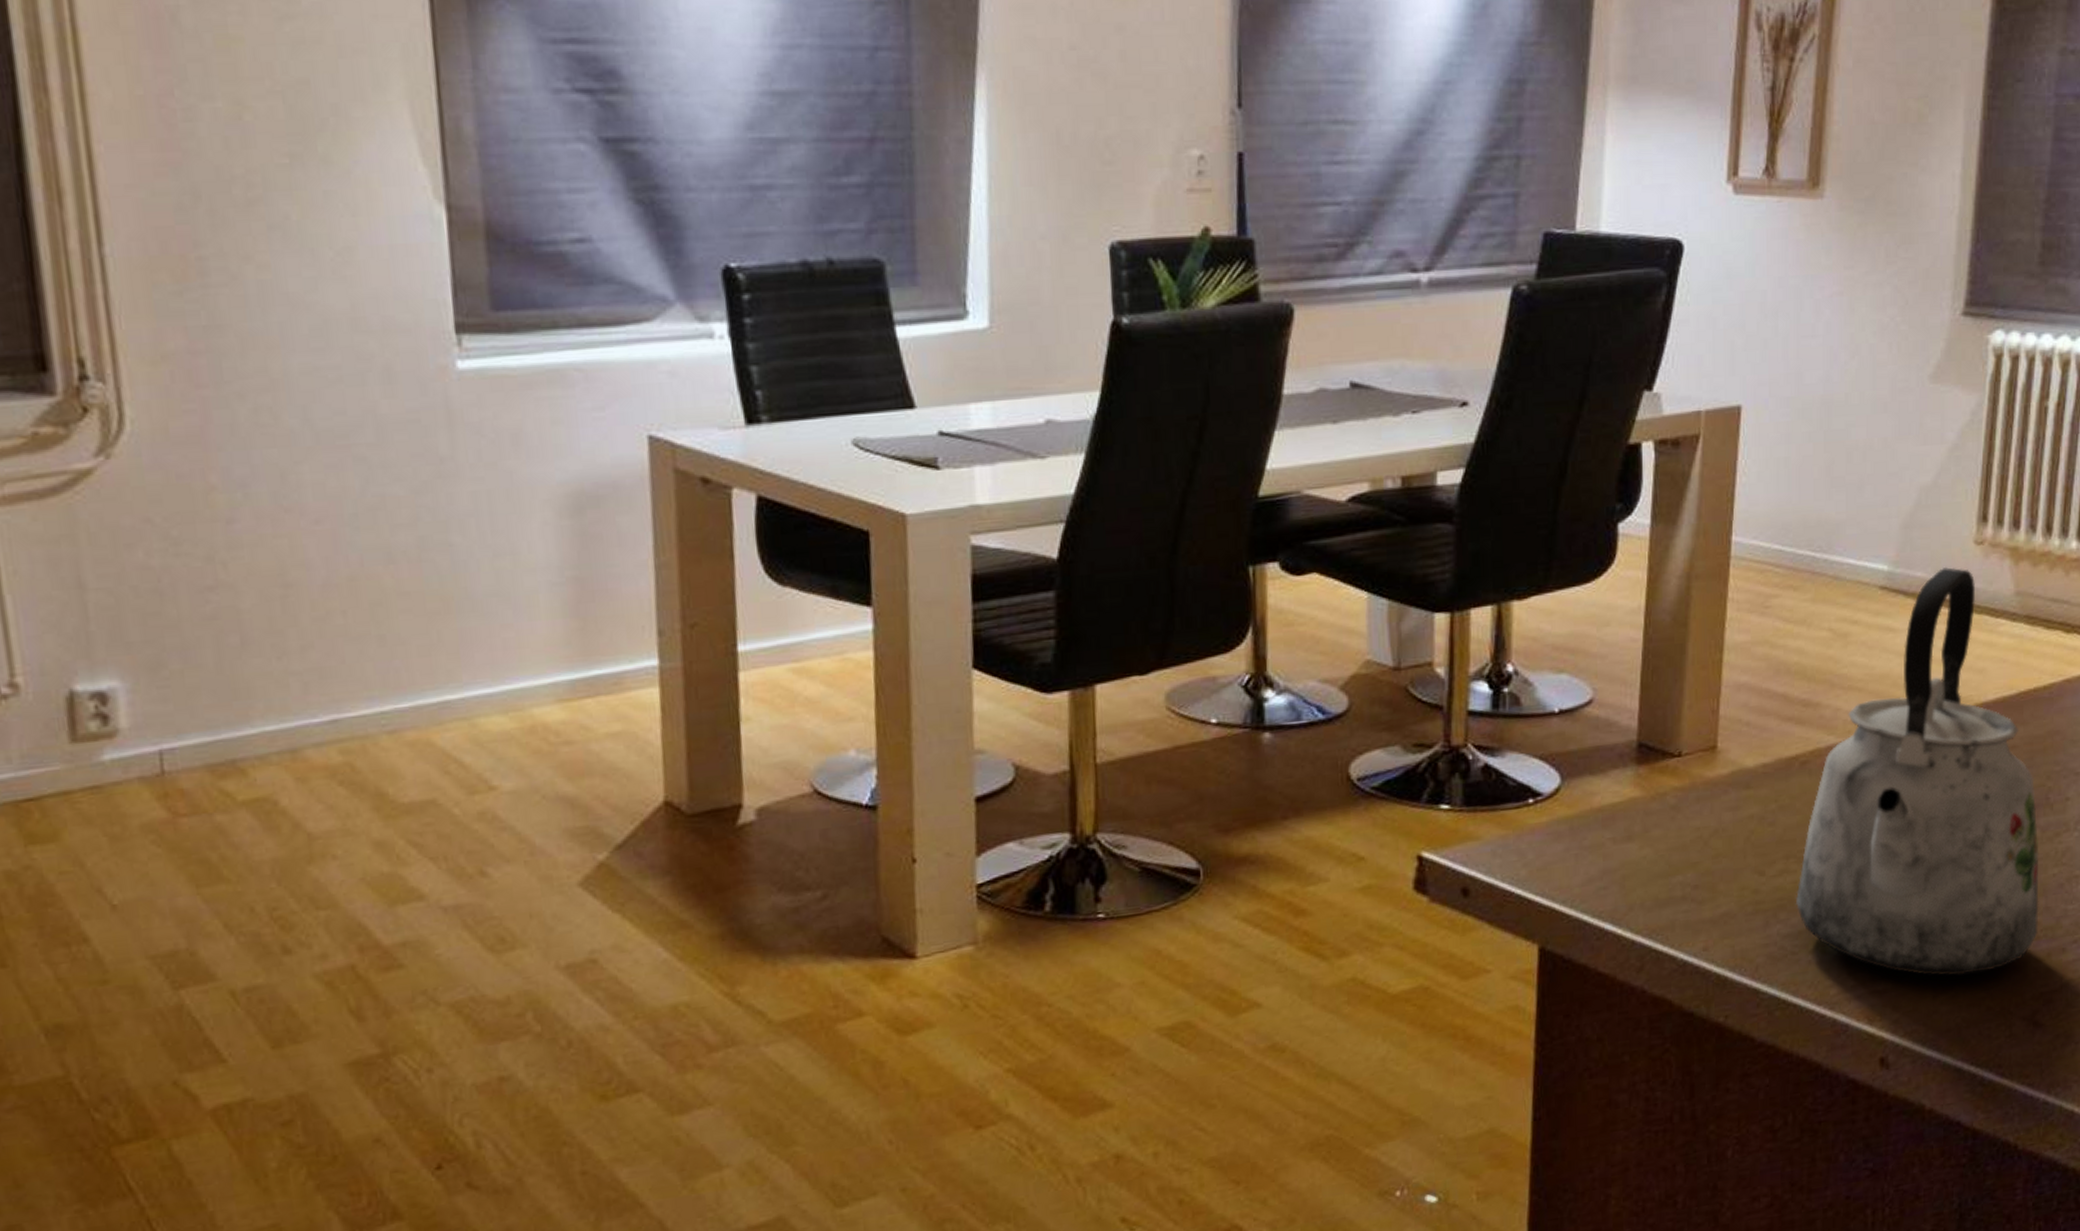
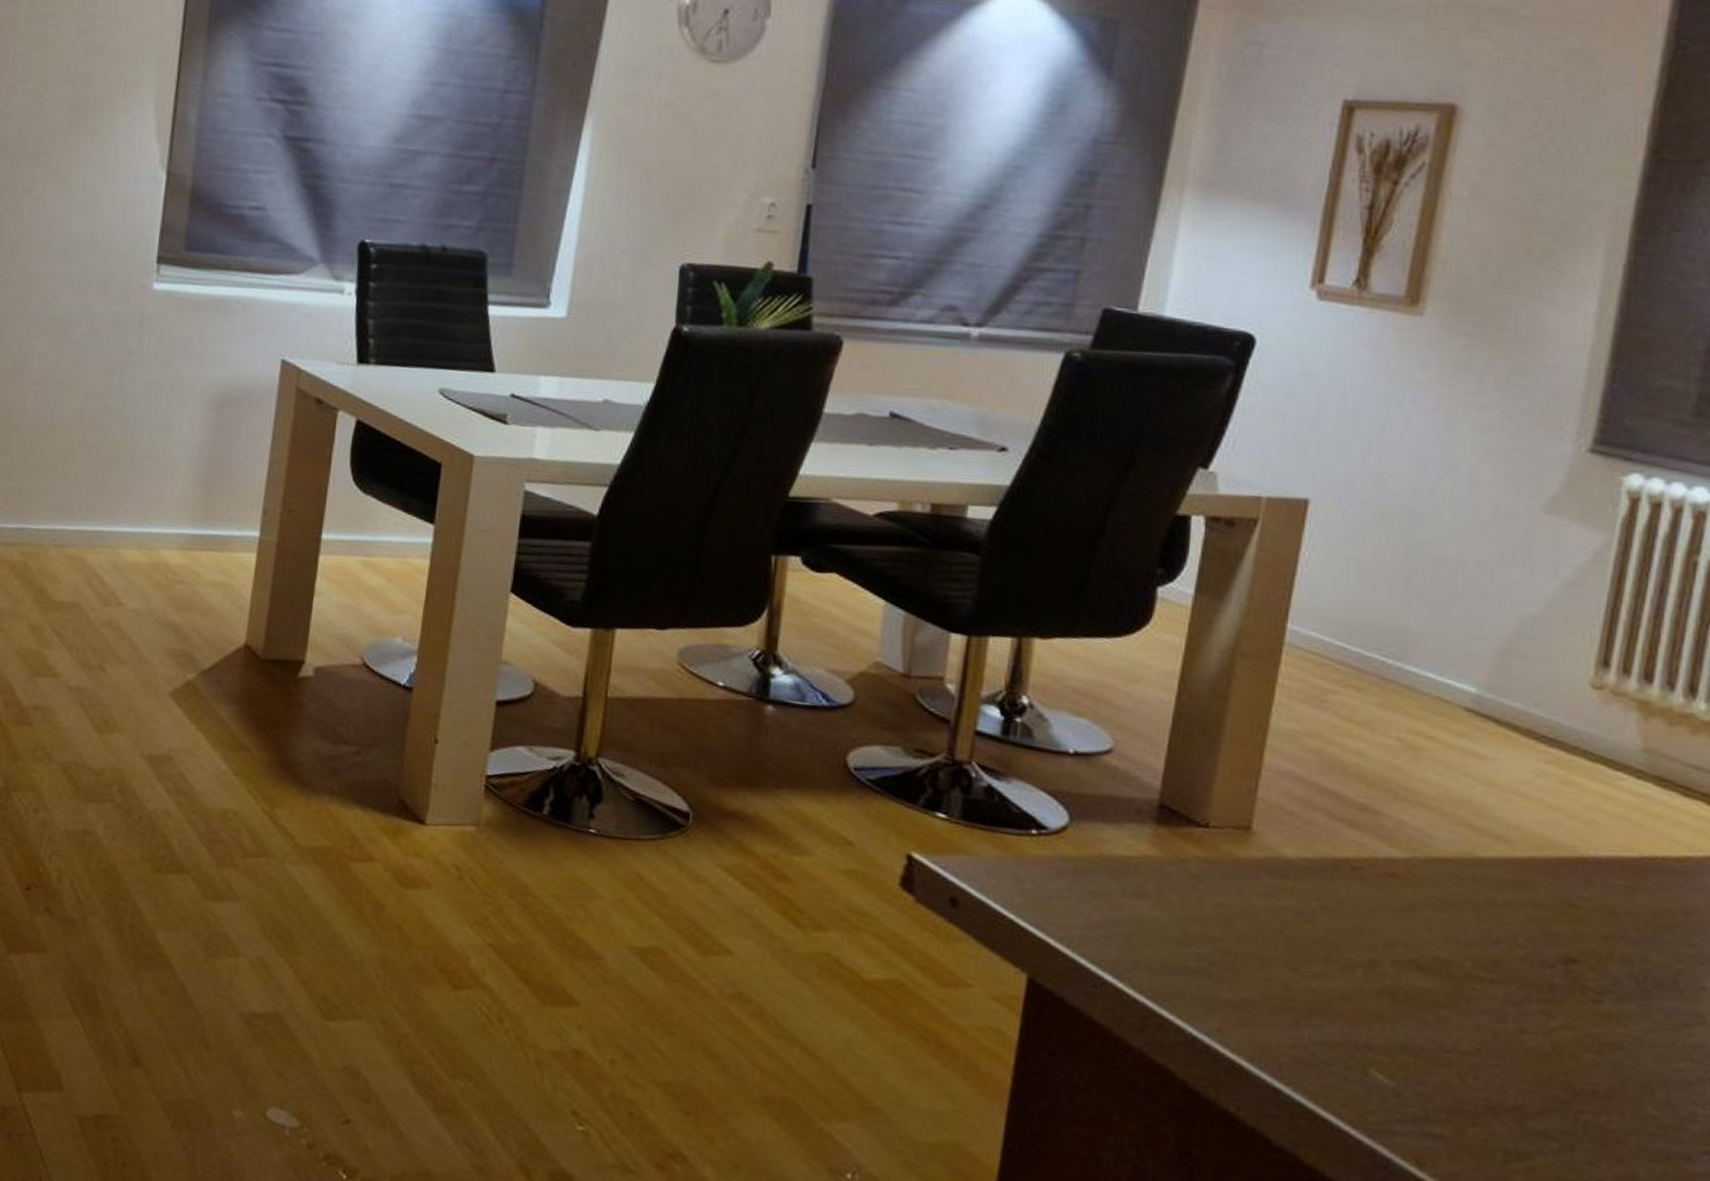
kettle: present [1795,566,2039,976] -> none [1333,703,1660,1154]

